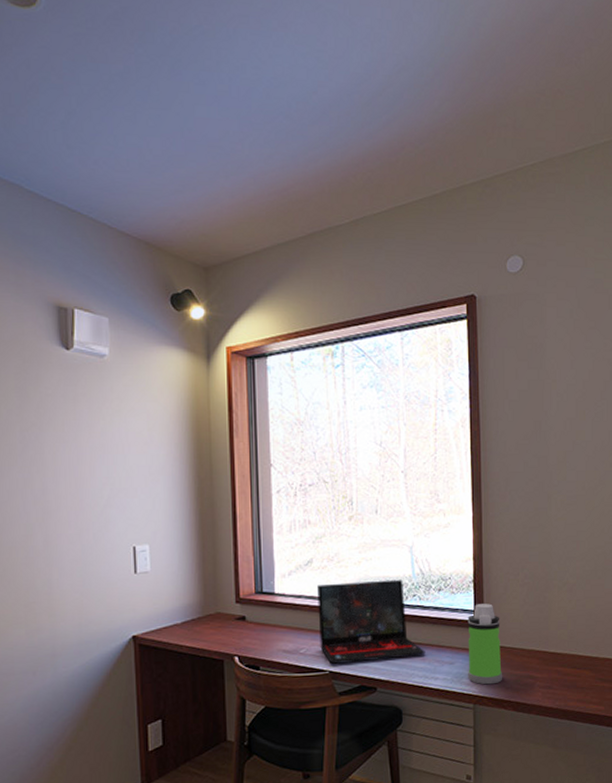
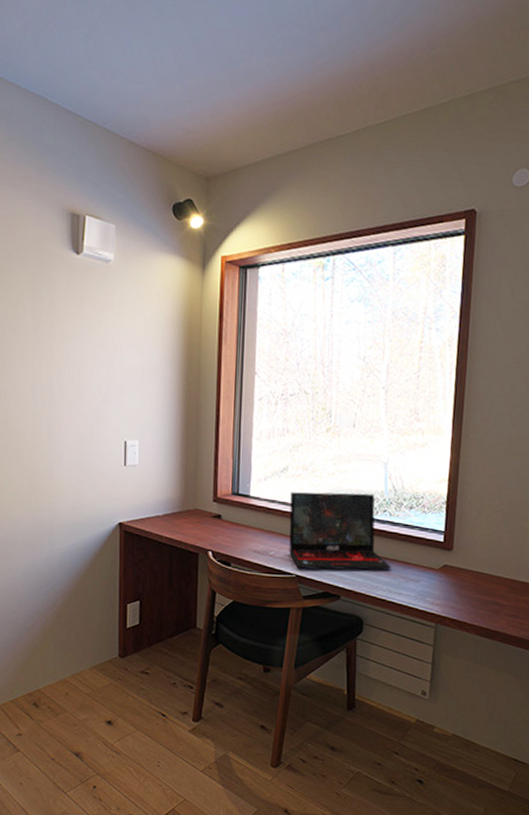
water bottle: present [467,603,503,685] -> none [432,525,471,607]

